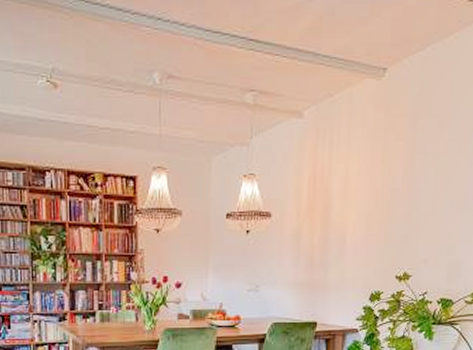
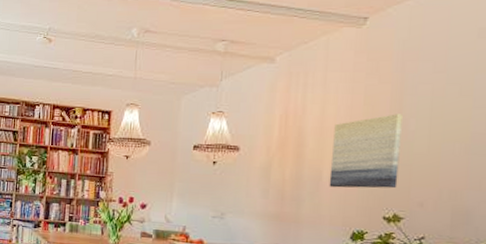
wall art: none [352,172,415,251] -> present [329,114,404,189]

